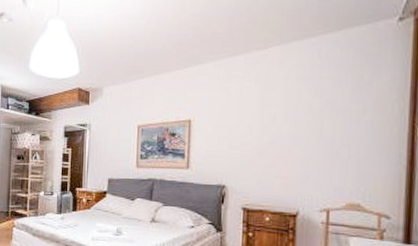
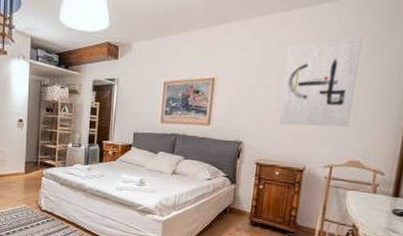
wall art: none [264,72,347,167] -> present [279,37,362,127]

